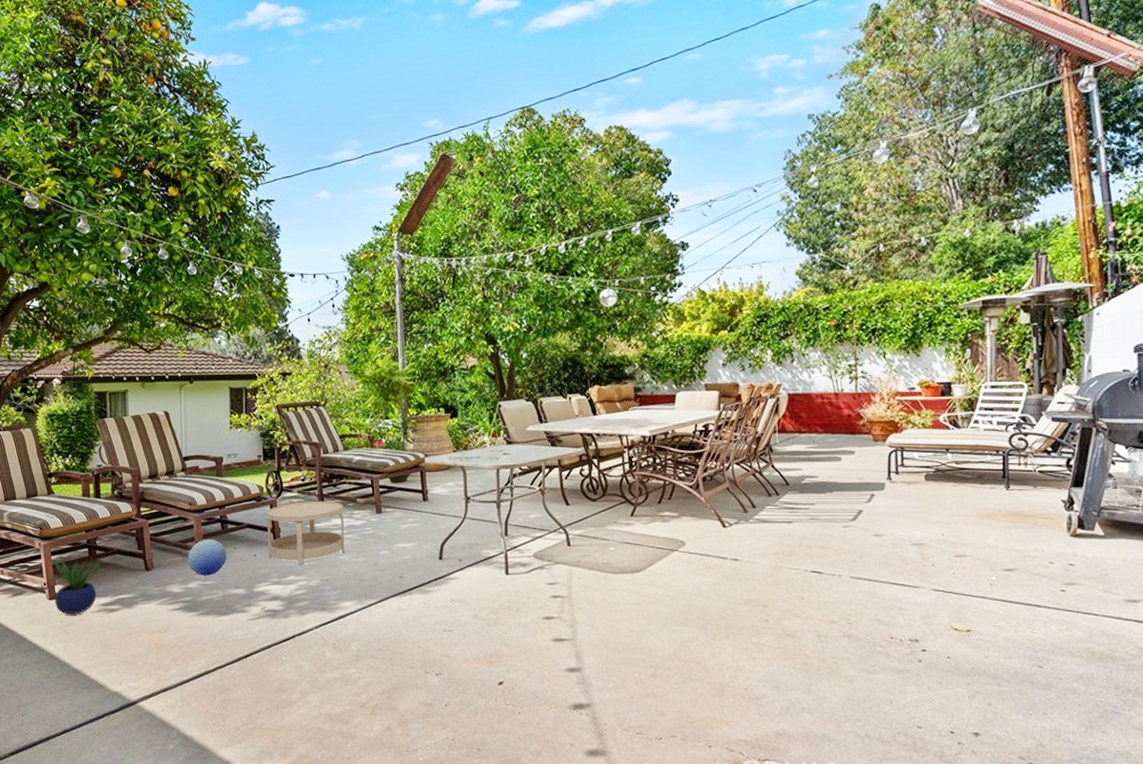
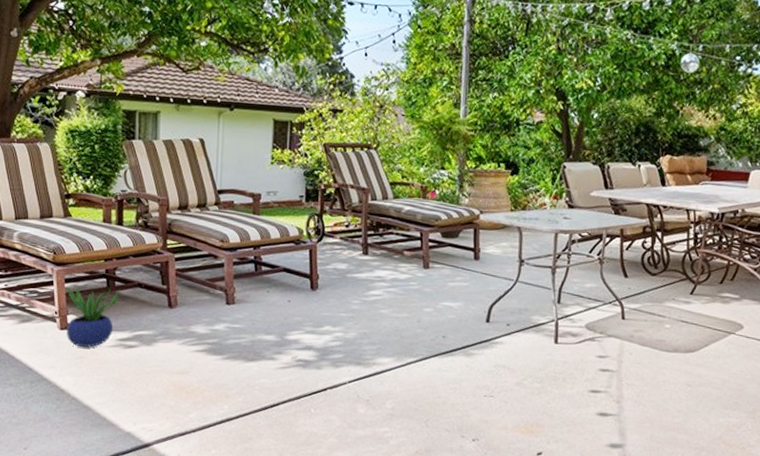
ball: present [187,539,227,576] -> none [215,280,259,319]
side table: present [266,501,345,566] -> none [304,249,388,317]

